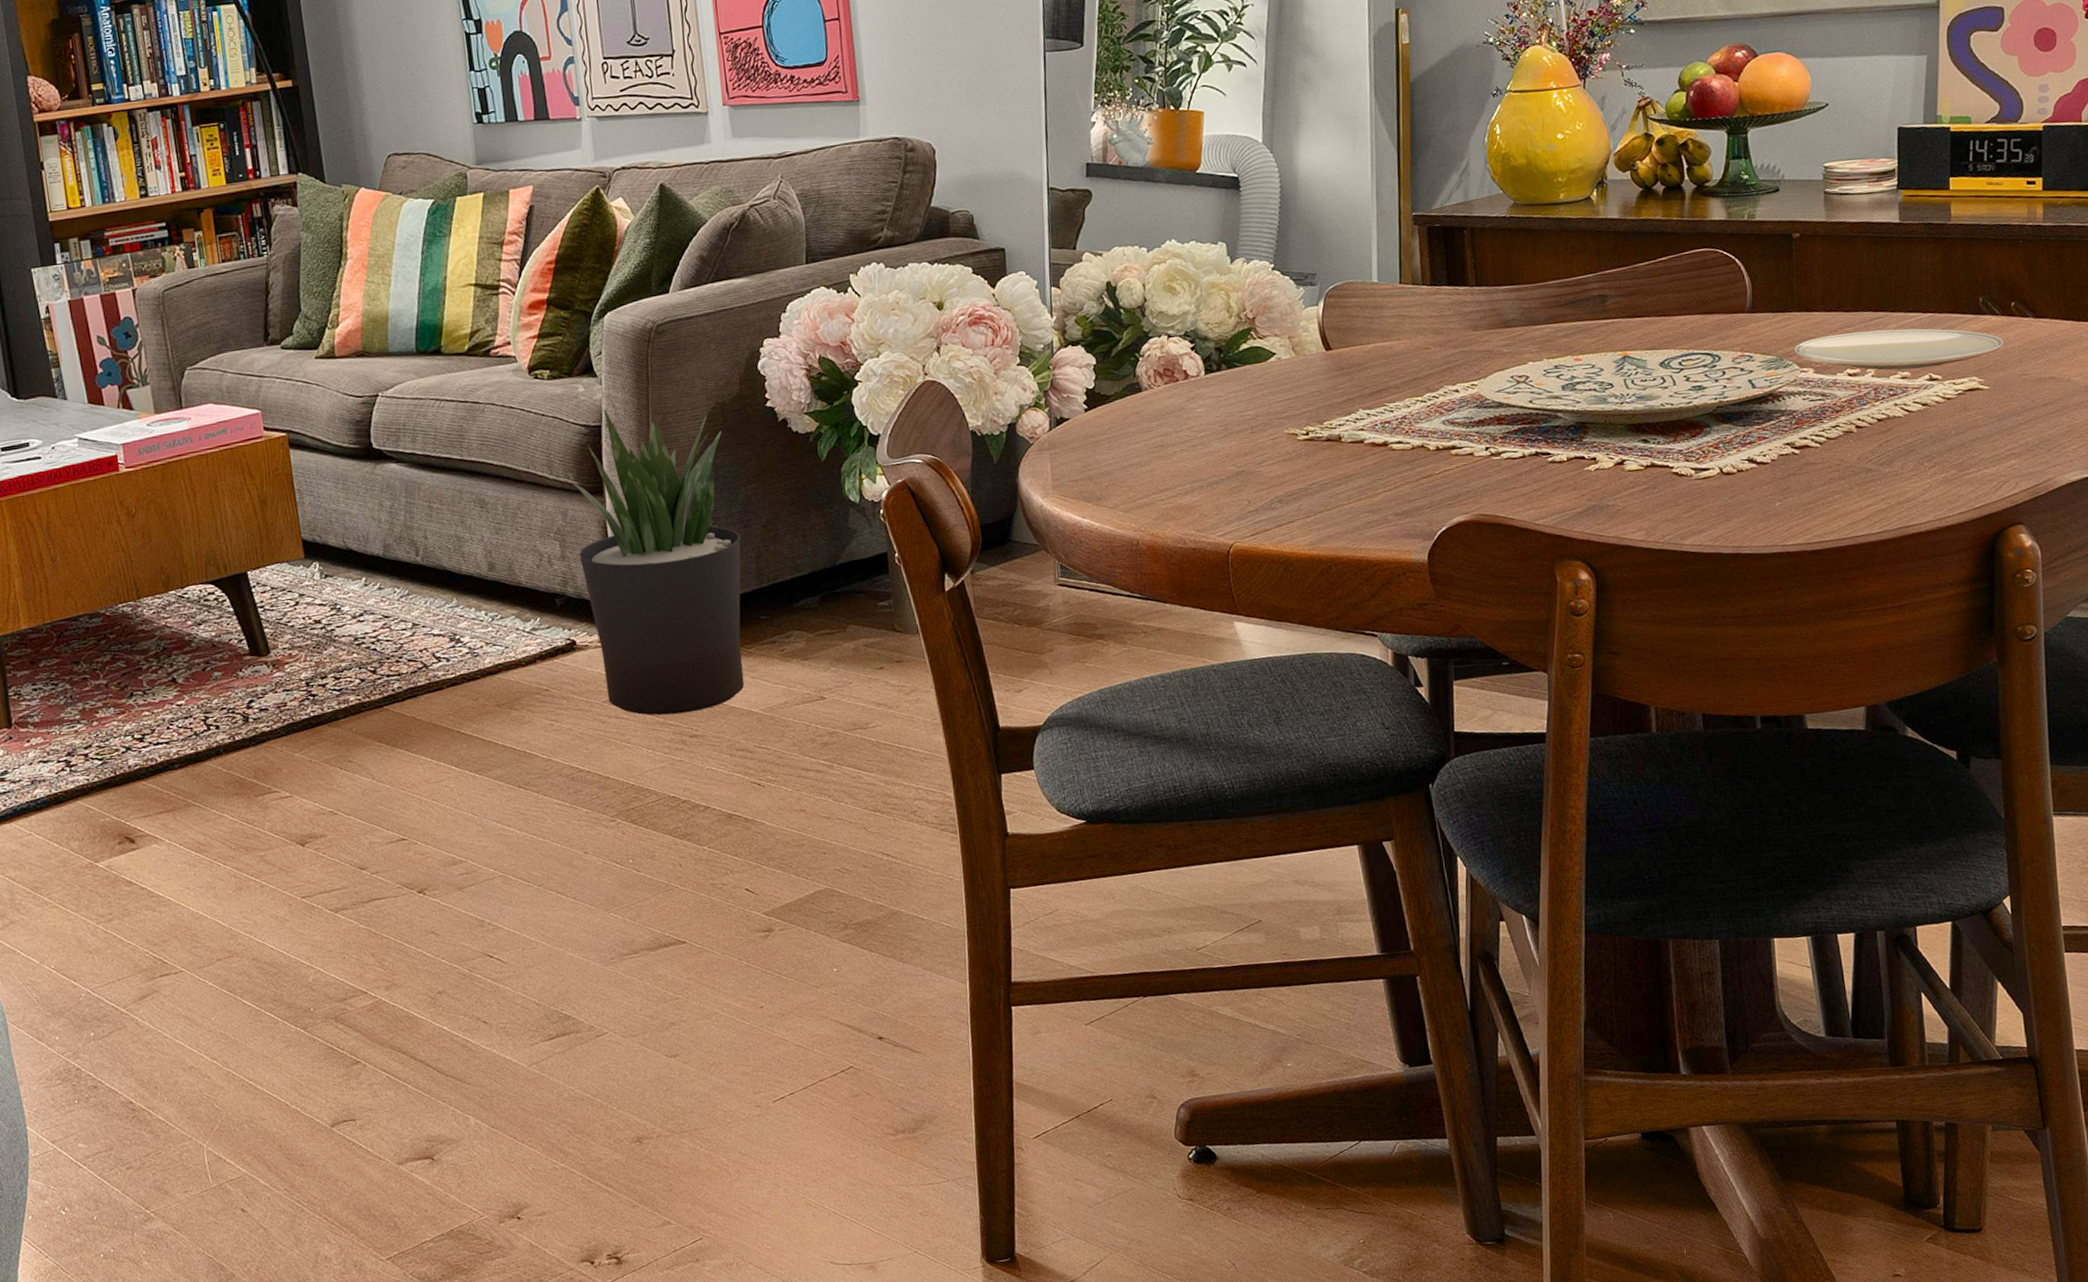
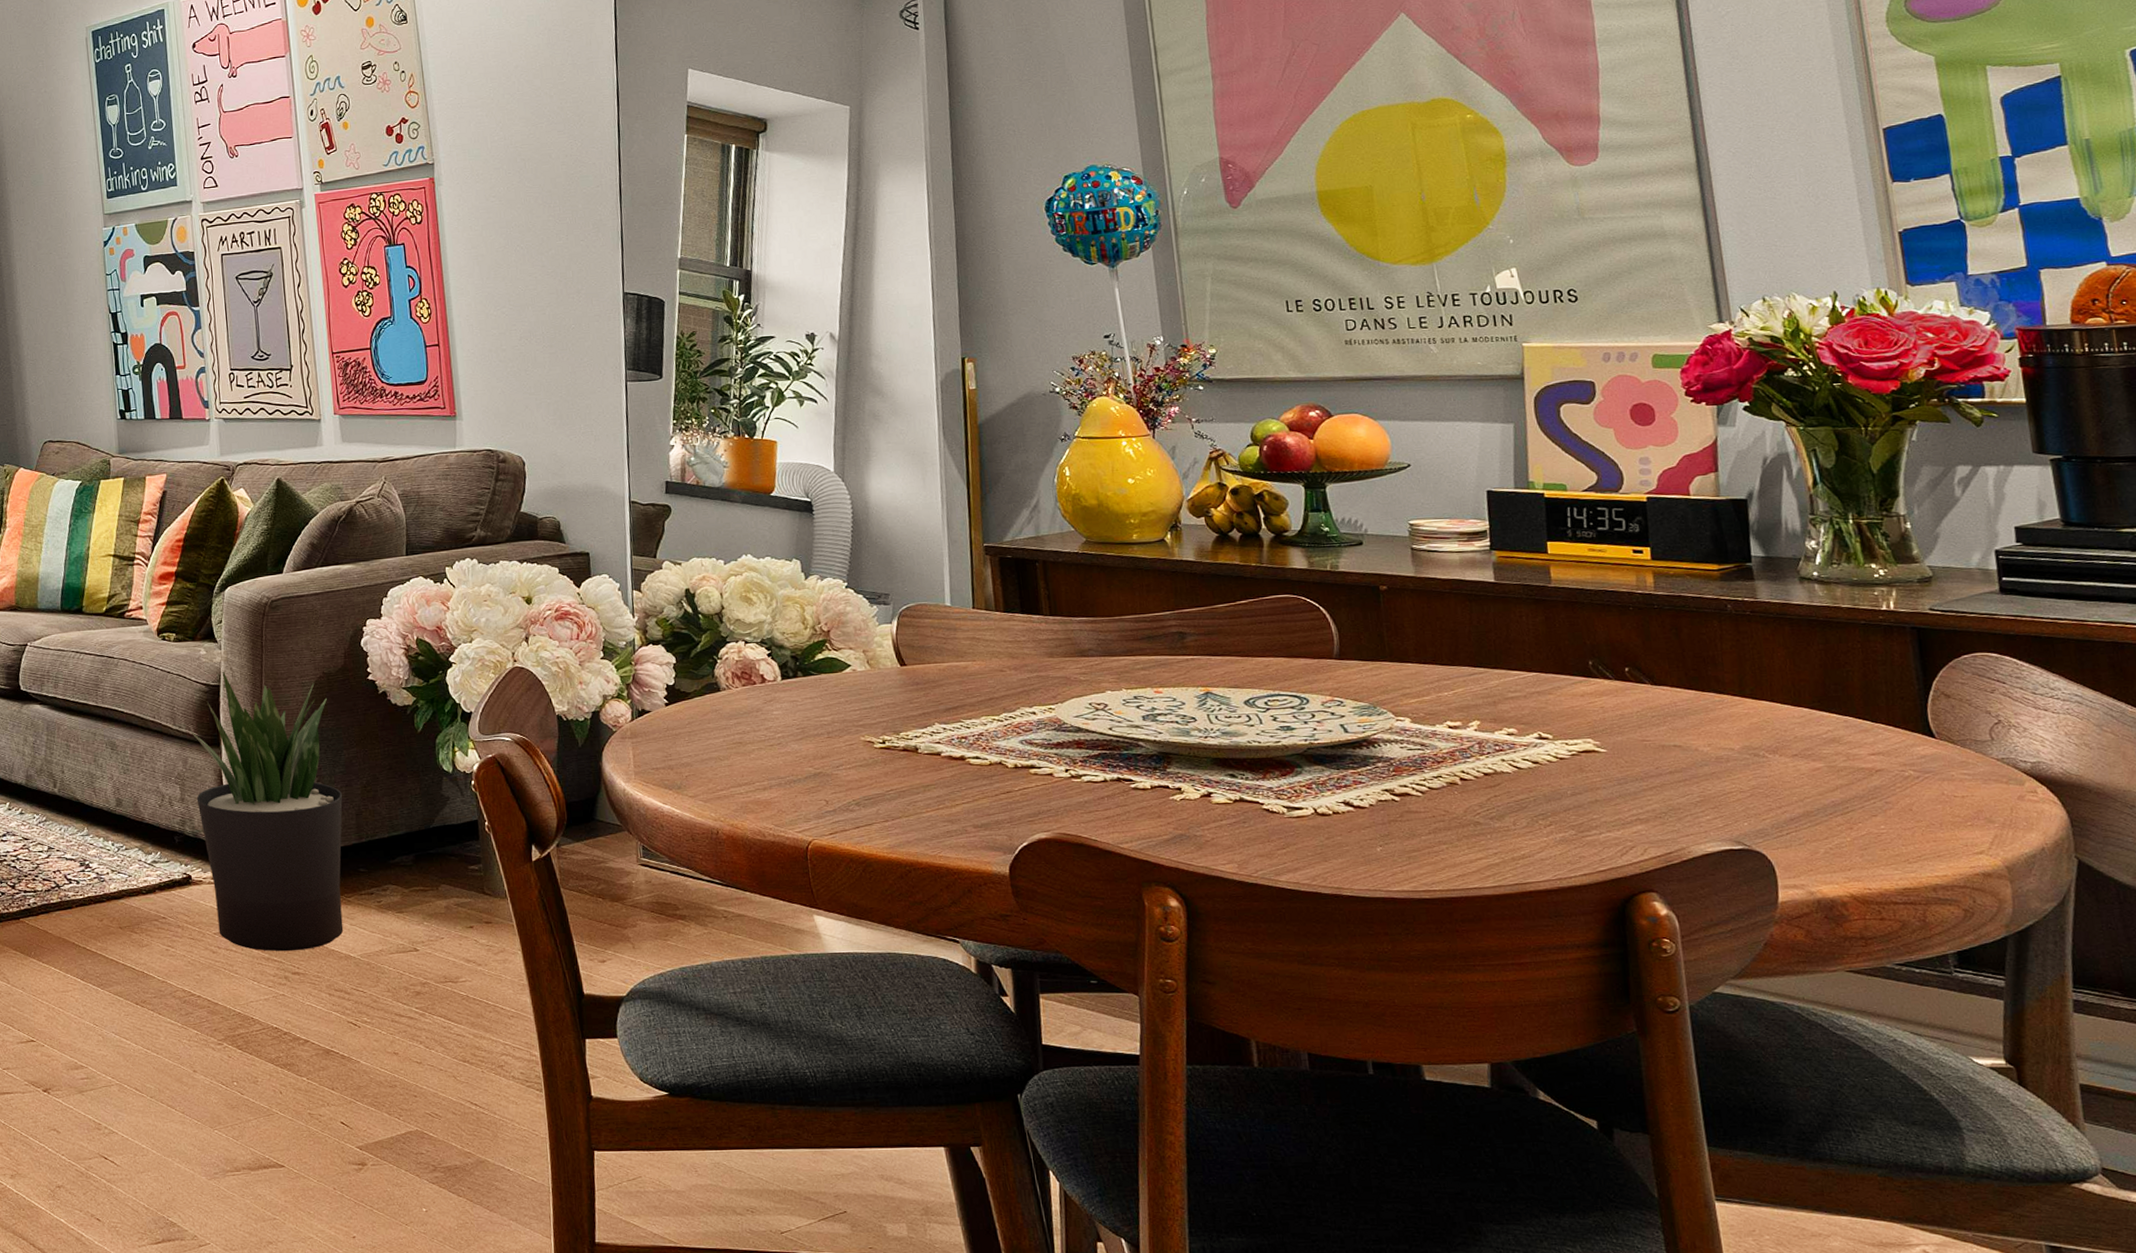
plate: present [1794,328,2004,371] -> none [1388,685,1620,727]

